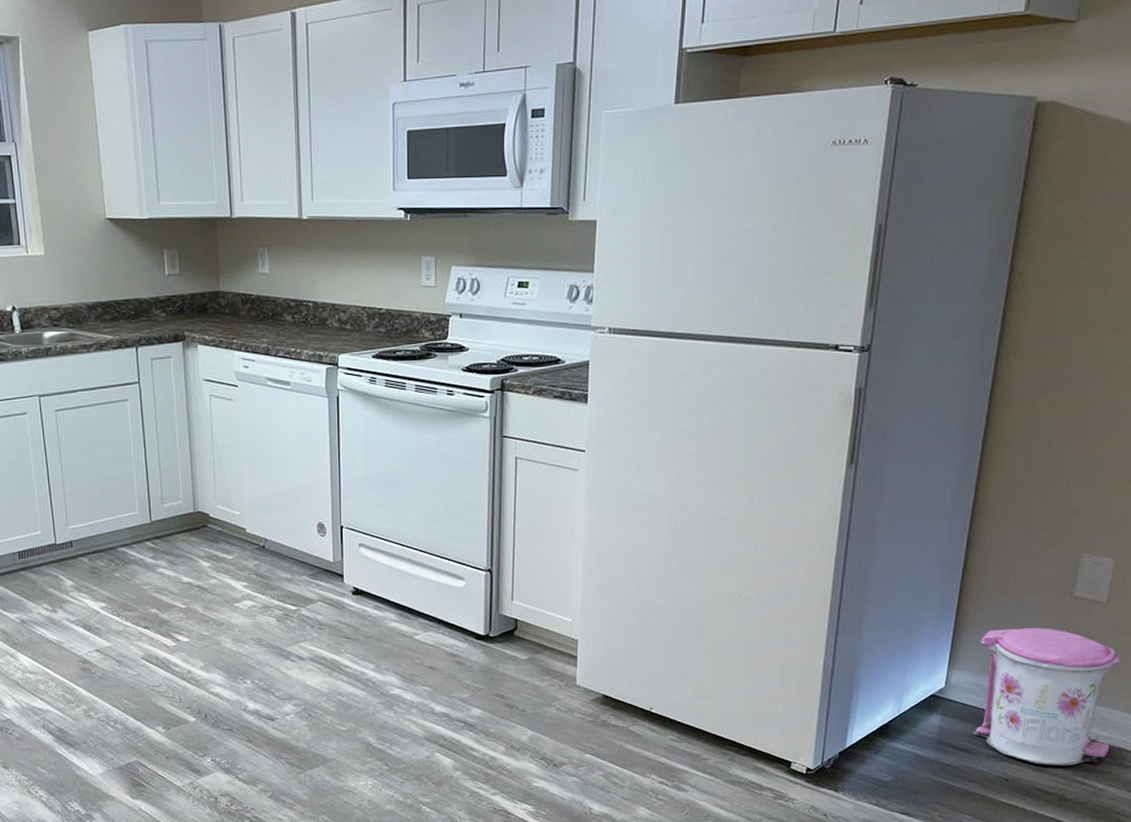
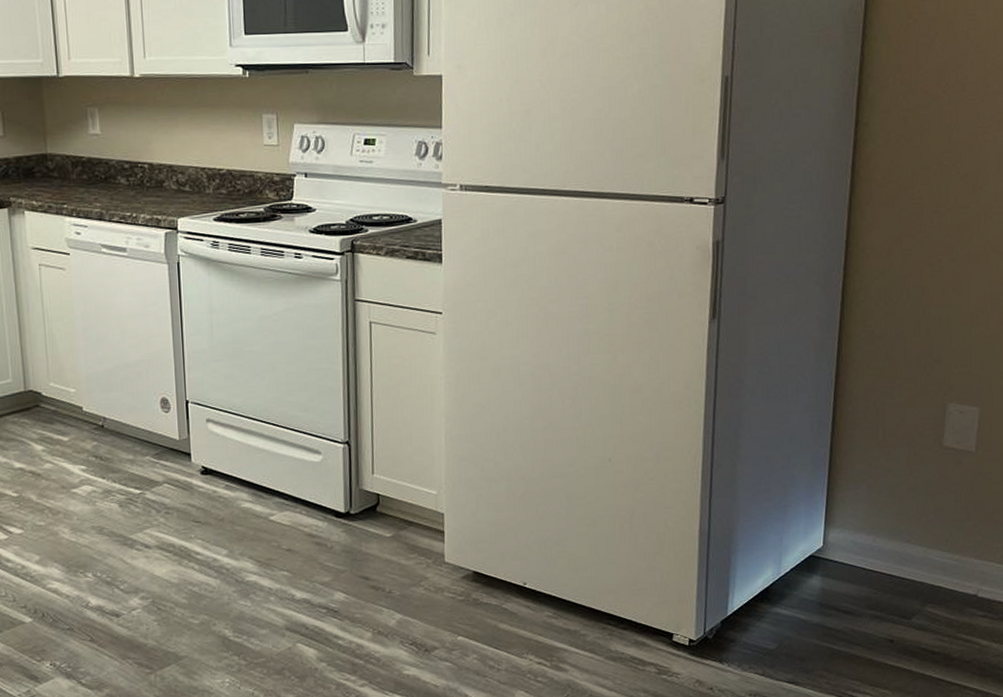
trash can: present [972,627,1120,766] -> none [854,480,993,624]

